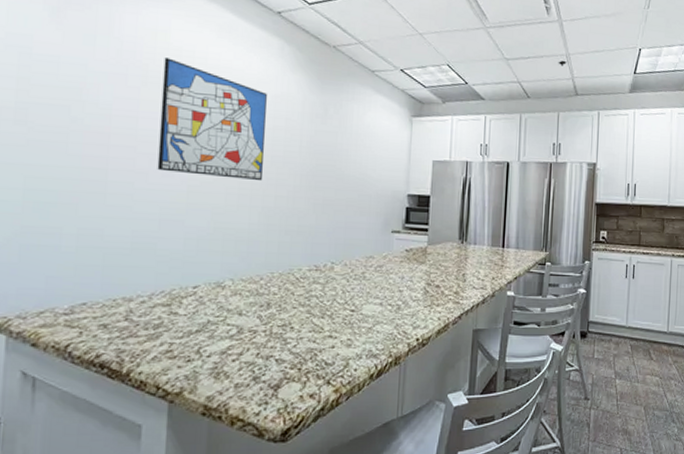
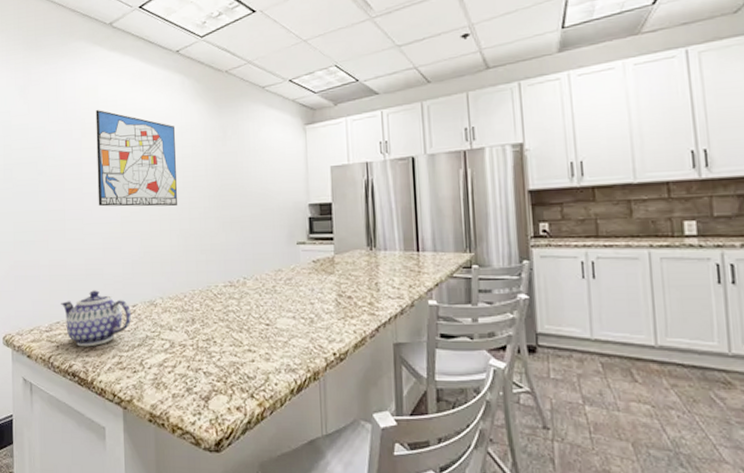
teapot: none [90,267,191,333] -> present [61,290,132,347]

